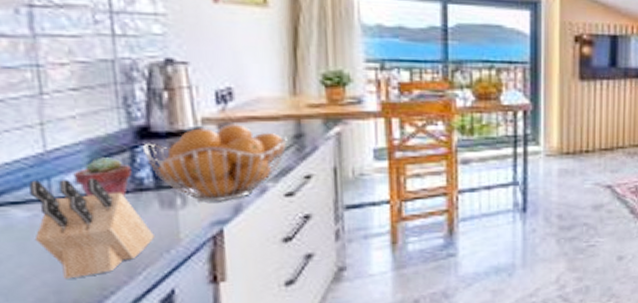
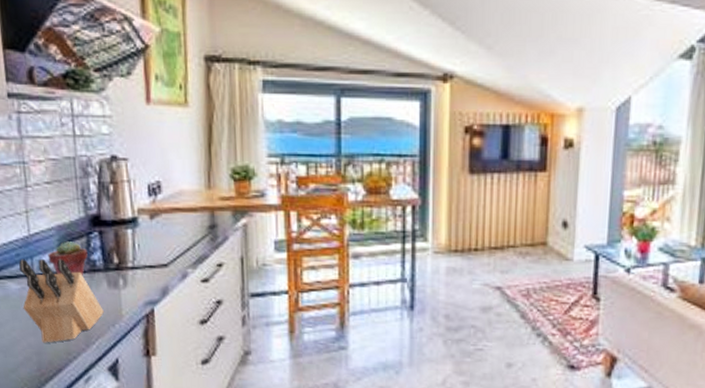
fruit basket: present [142,124,287,202] -> none [95,214,203,284]

